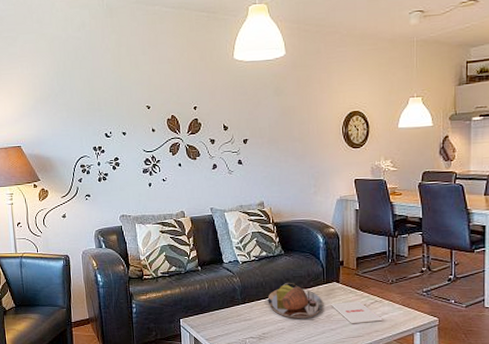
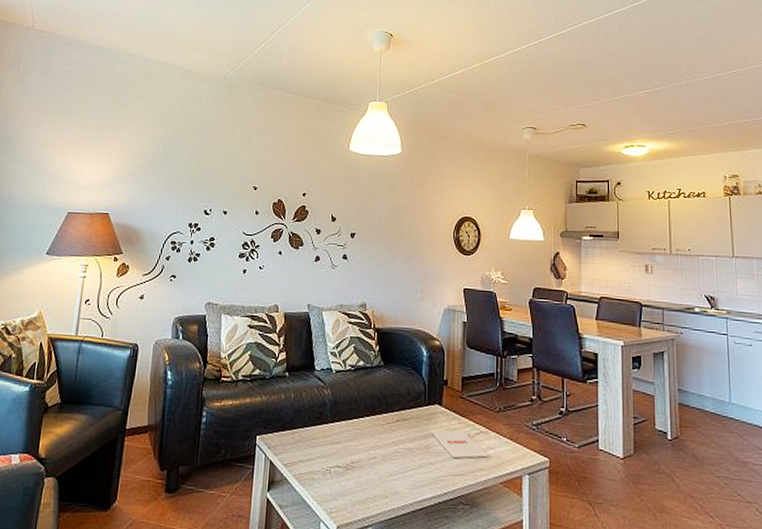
serving tray: present [268,282,323,319] -> none [360,400,422,448]

